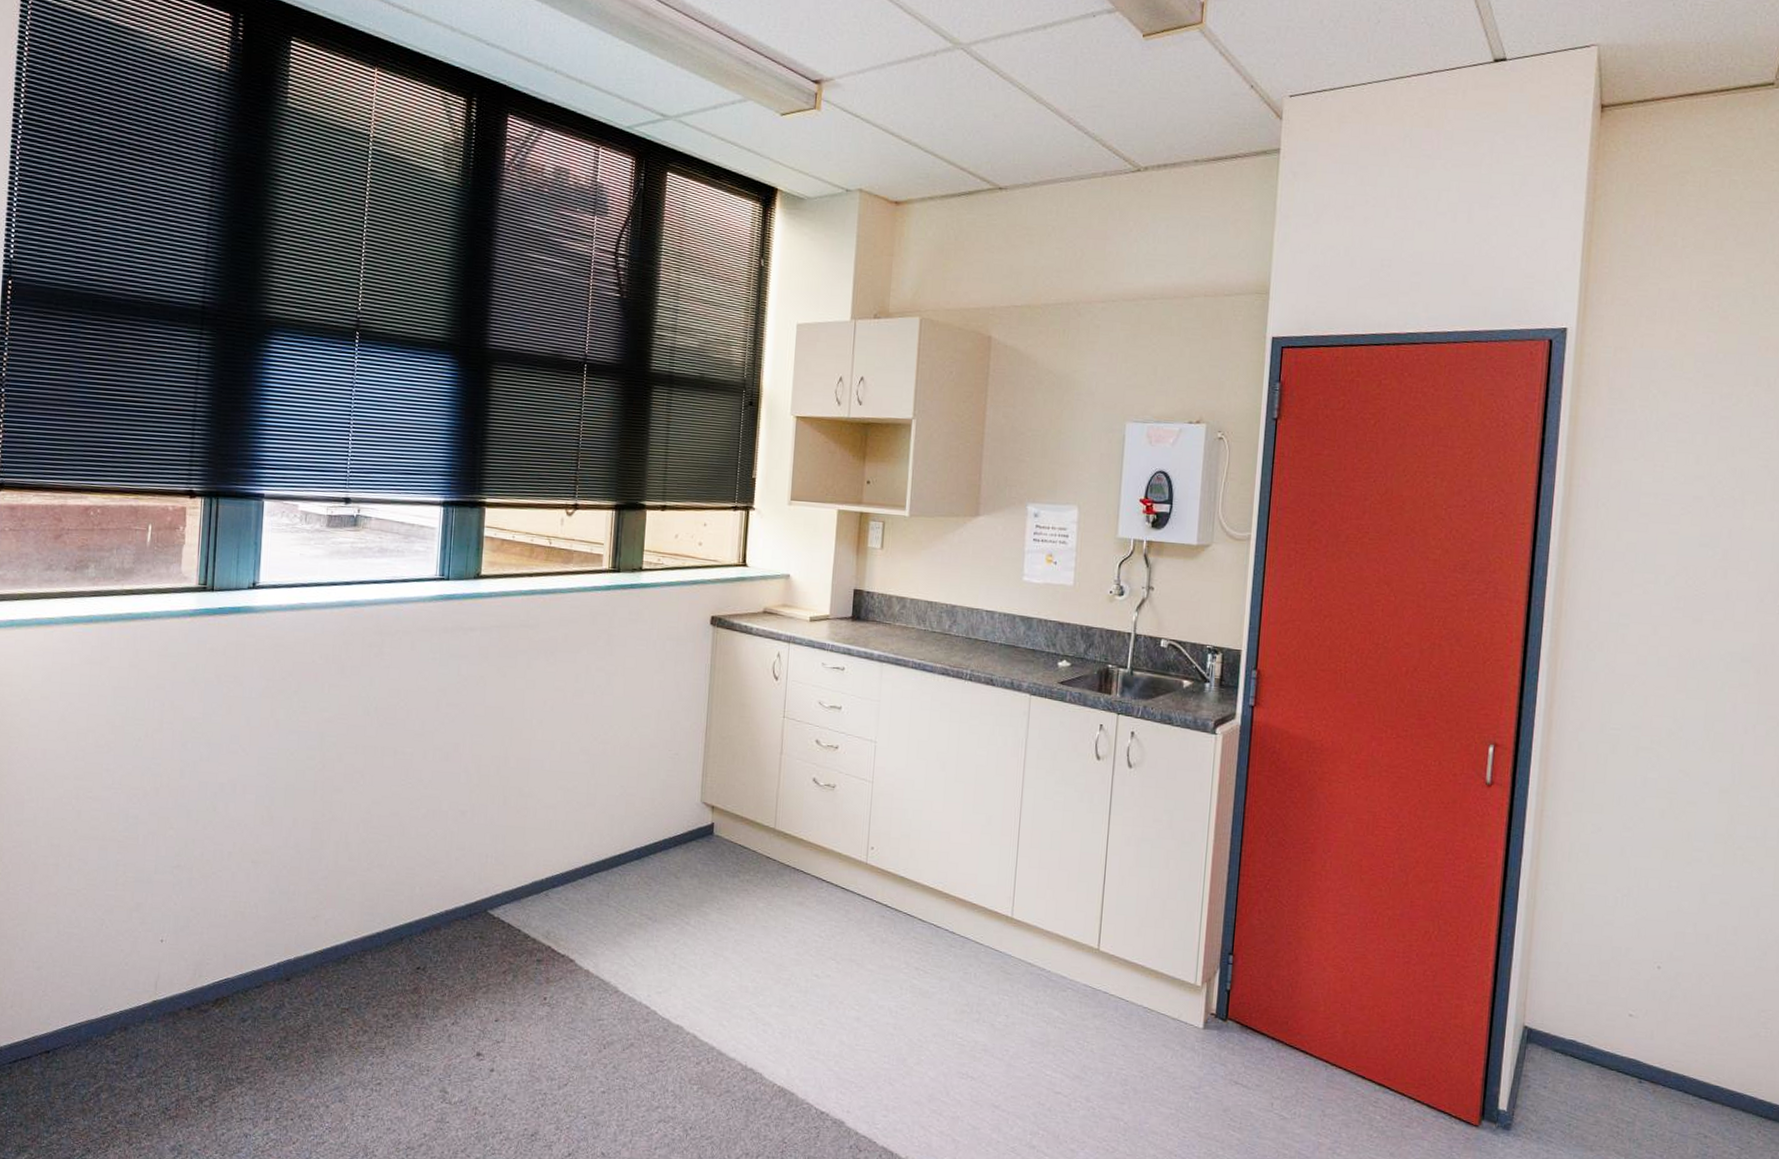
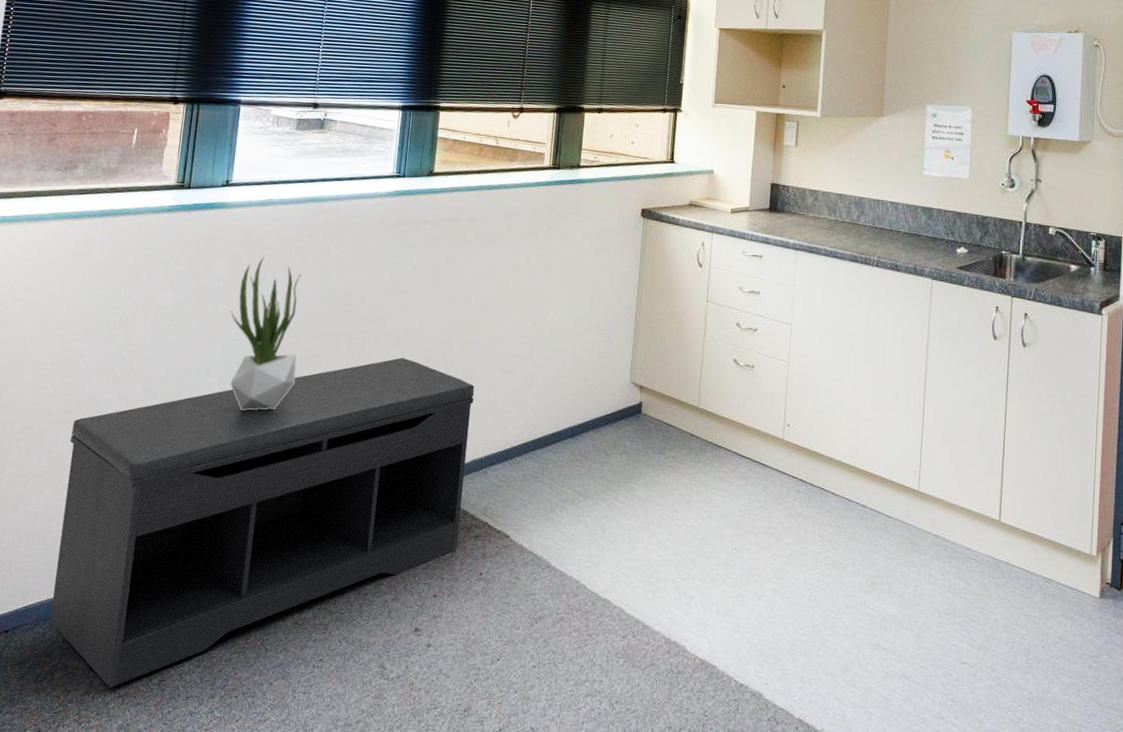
bench: none [92,774,533,1110] -> present [49,358,474,688]
potted plant: none [265,664,340,829] -> present [230,255,301,411]

